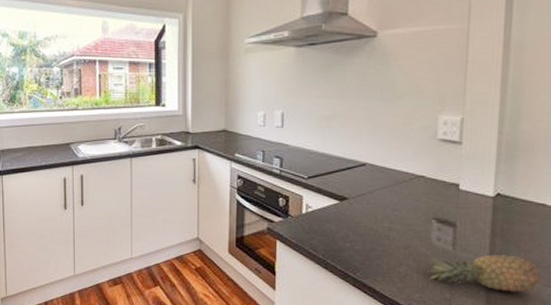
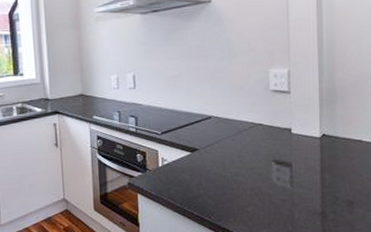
fruit: present [427,254,540,292] -> none [270,187,363,219]

